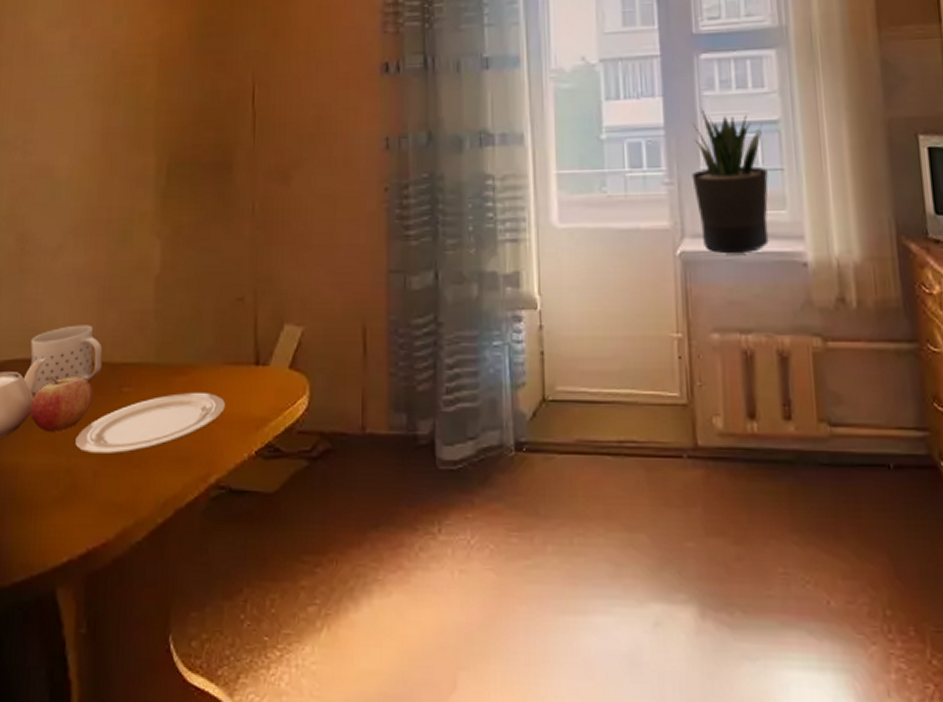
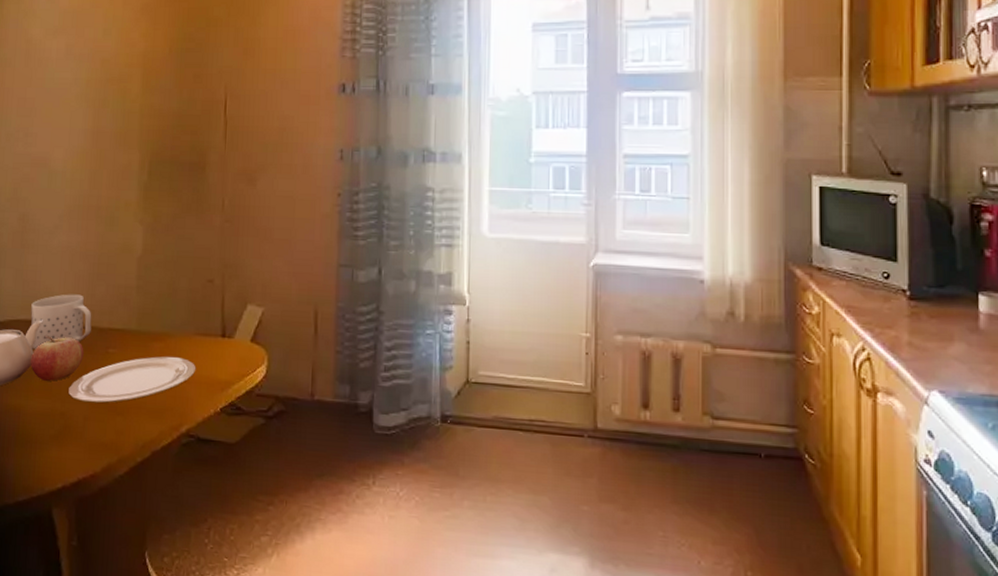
planter: present [692,108,769,253] -> none [608,140,675,268]

